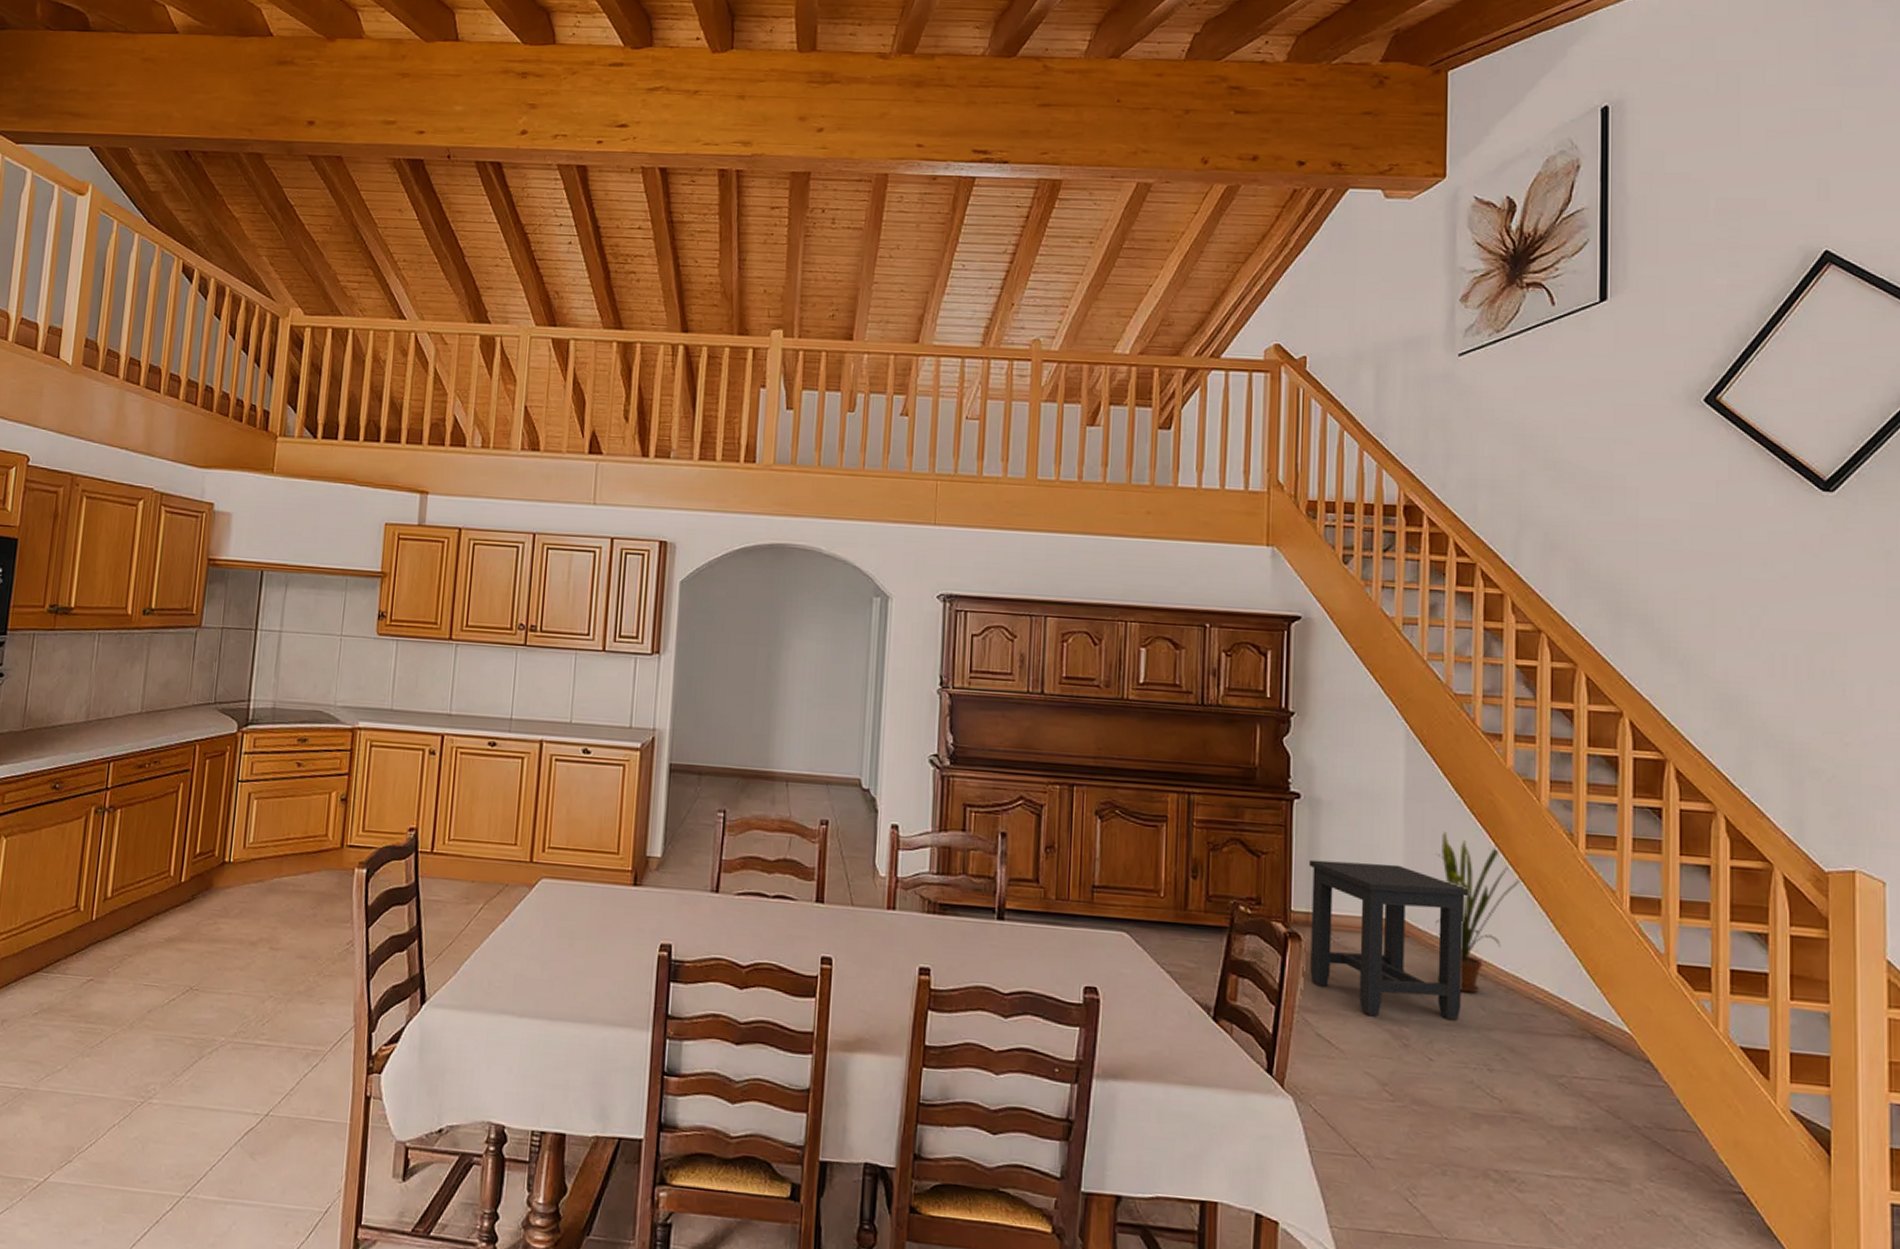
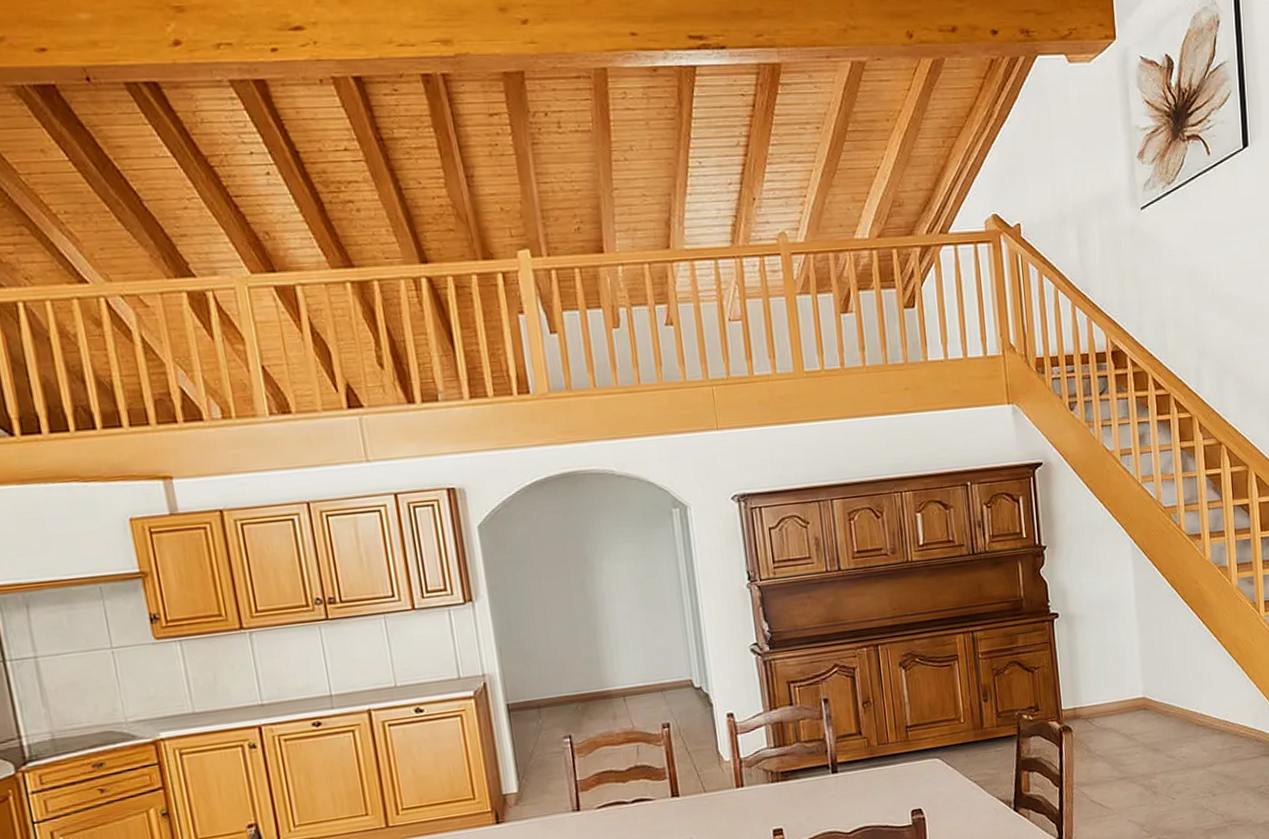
side table: present [1308,859,1468,1021] -> none [1070,654,1191,778]
house plant: present [1435,831,1522,994] -> none [1162,620,1224,743]

